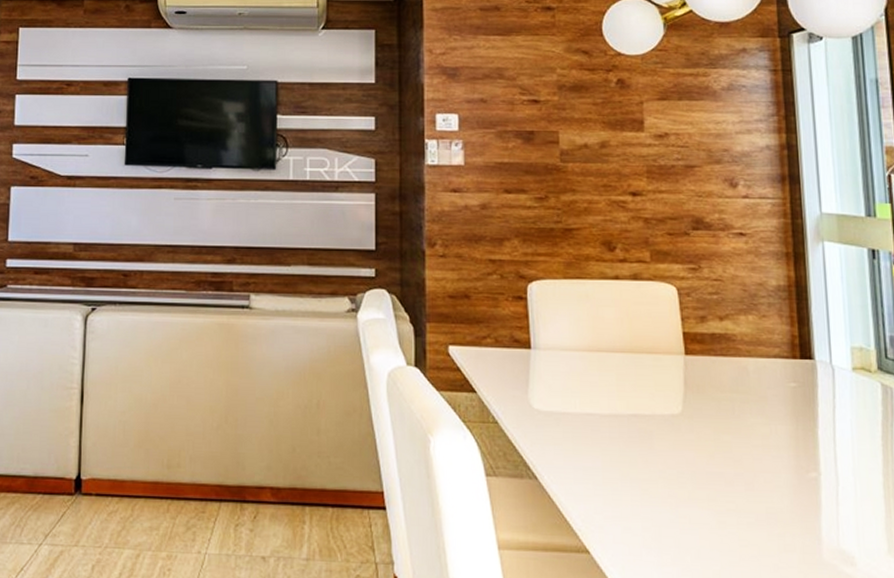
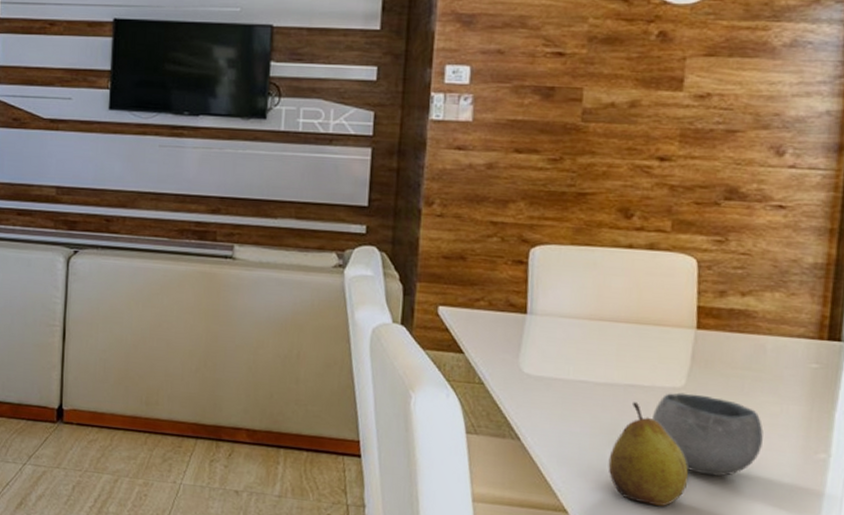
fruit: none [622,432,698,540] -> present [608,402,689,507]
bowl: none [657,419,759,503] -> present [653,392,763,477]

